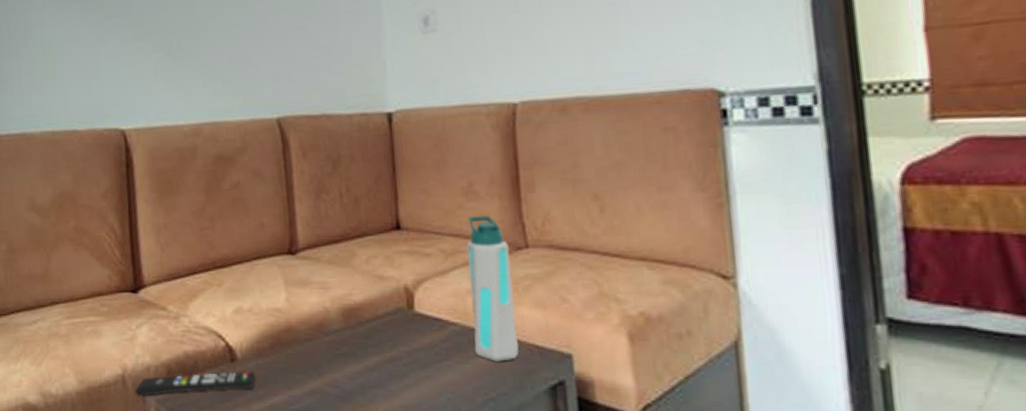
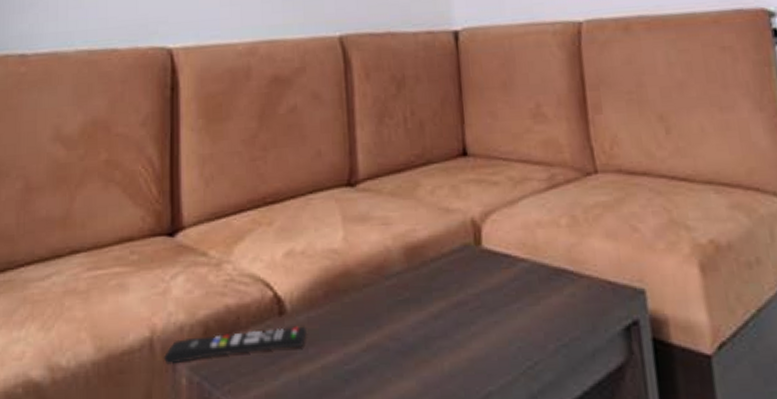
water bottle: present [466,215,519,362] -> none [535,139,591,302]

